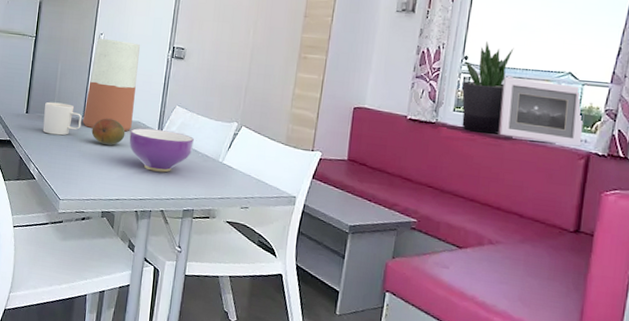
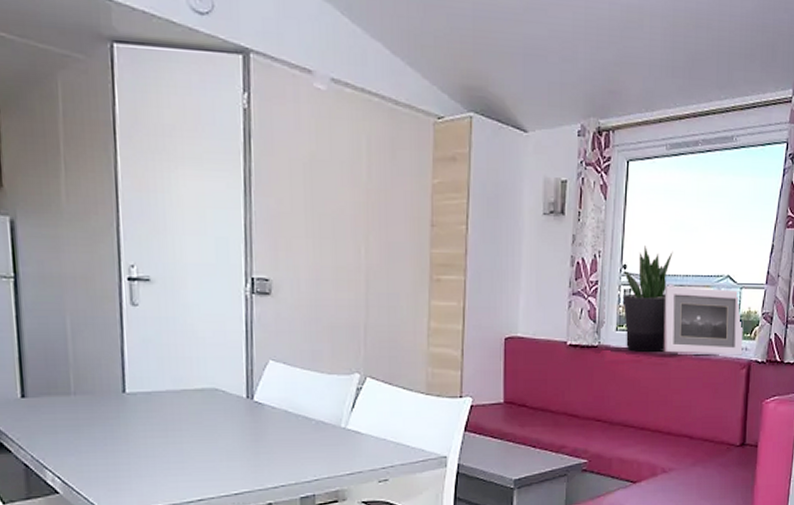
mug: present [42,102,82,136] -> none [53,375,123,424]
vase: present [83,38,140,132] -> none [123,272,205,406]
fruit: present [91,118,126,145] -> none [141,389,197,427]
bowl: present [129,128,195,173] -> none [204,396,303,454]

